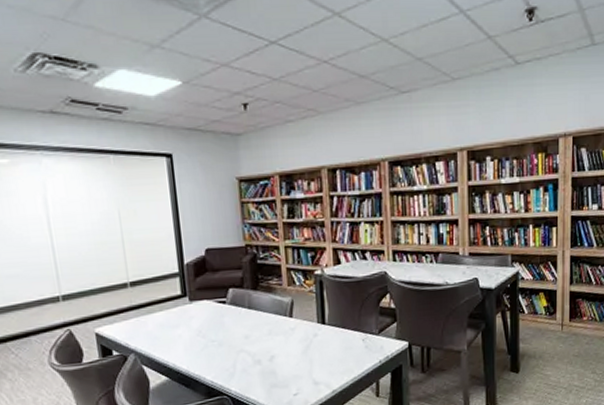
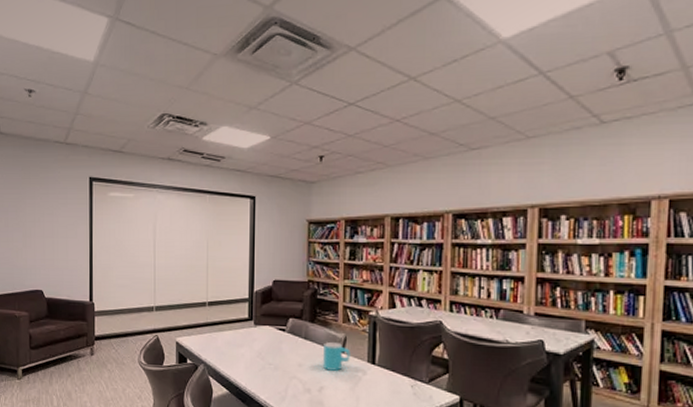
cup: none [269,308,300,338] -> present [322,342,351,371]

